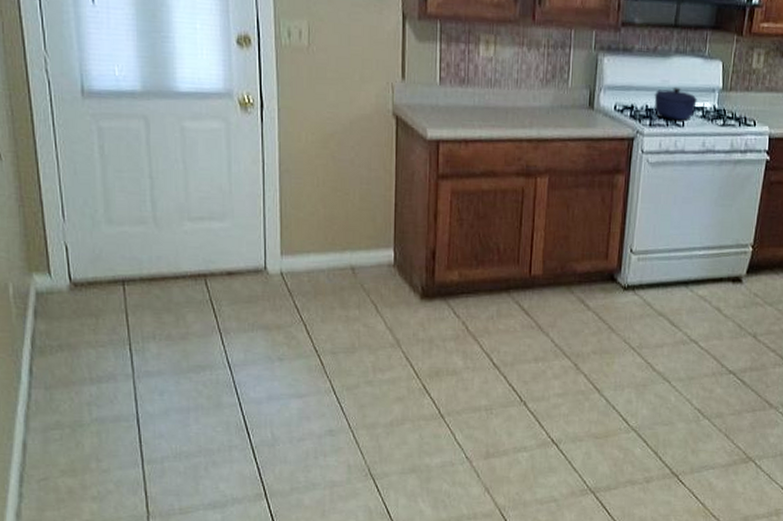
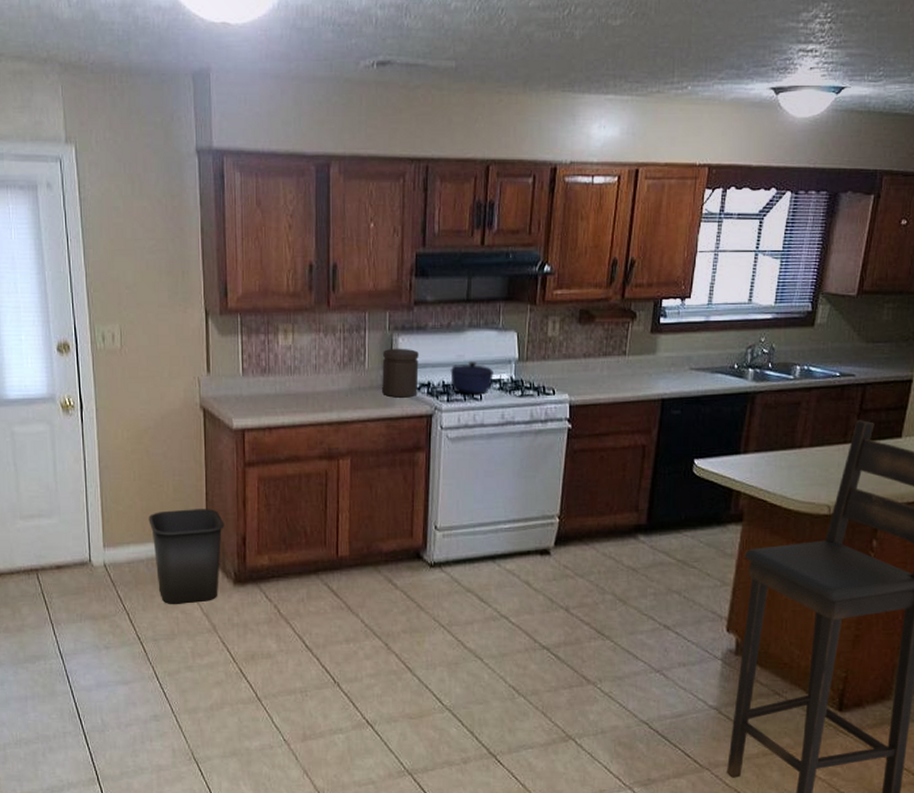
waste bin: none [331,219,414,317] -> present [148,509,225,604]
jar: none [584,68,624,120] -> present [382,348,419,398]

